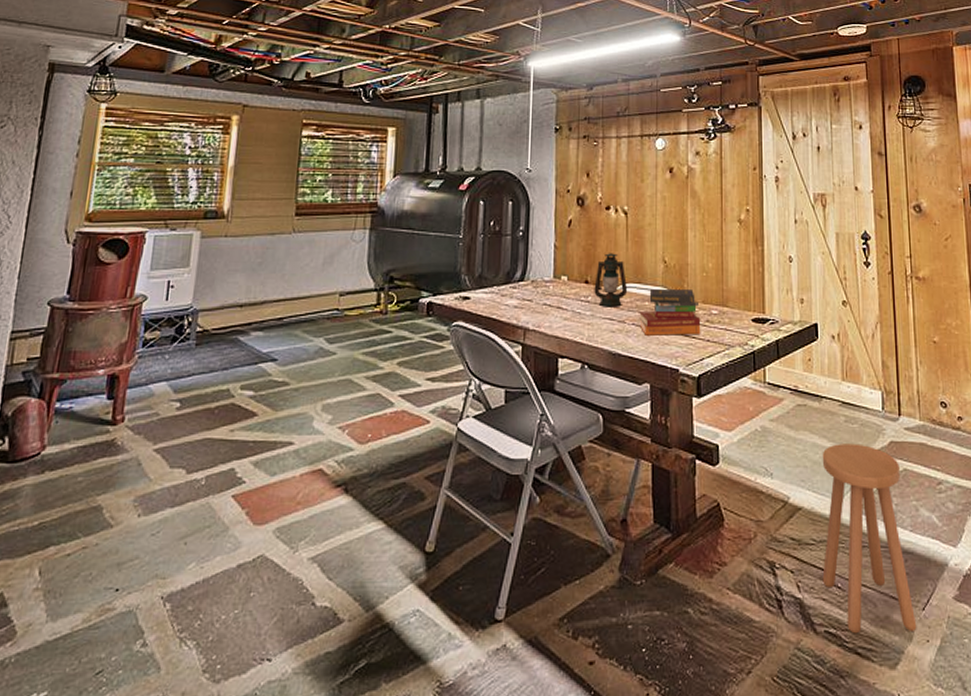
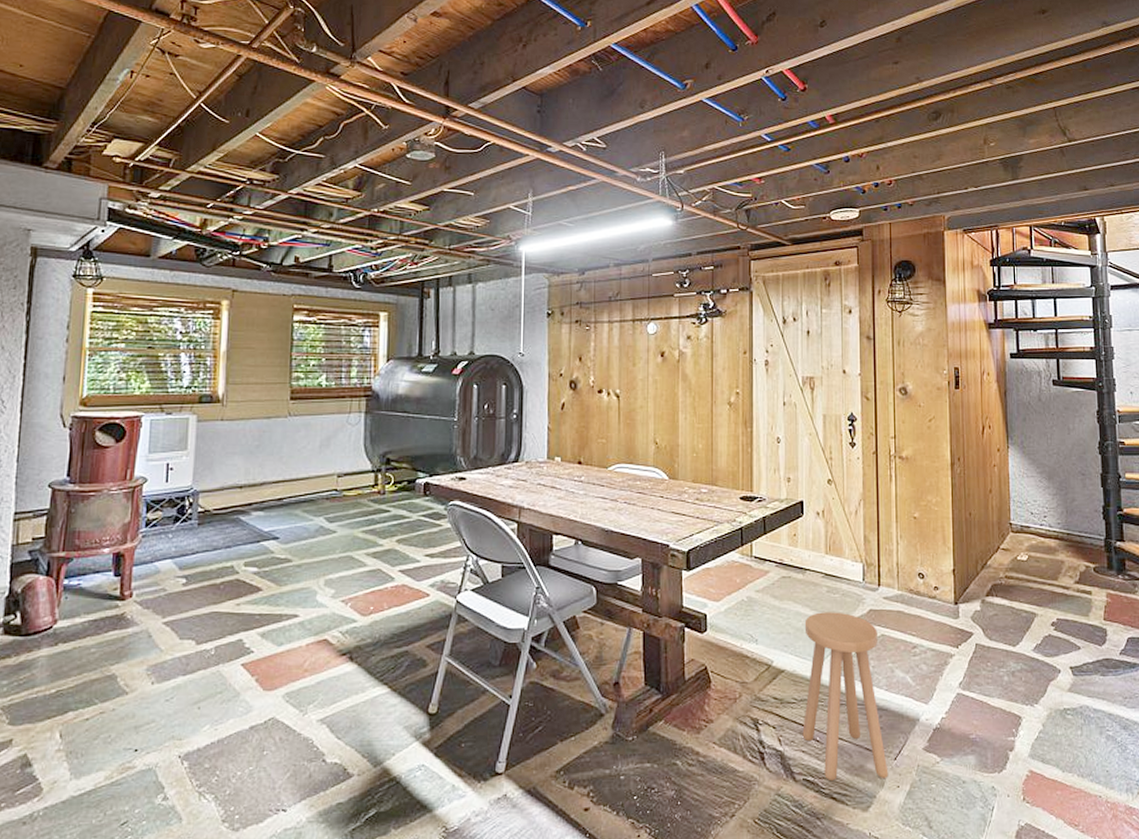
lantern: present [594,253,628,307] -> none [587,435,620,487]
books: present [639,288,701,336] -> none [631,468,691,513]

